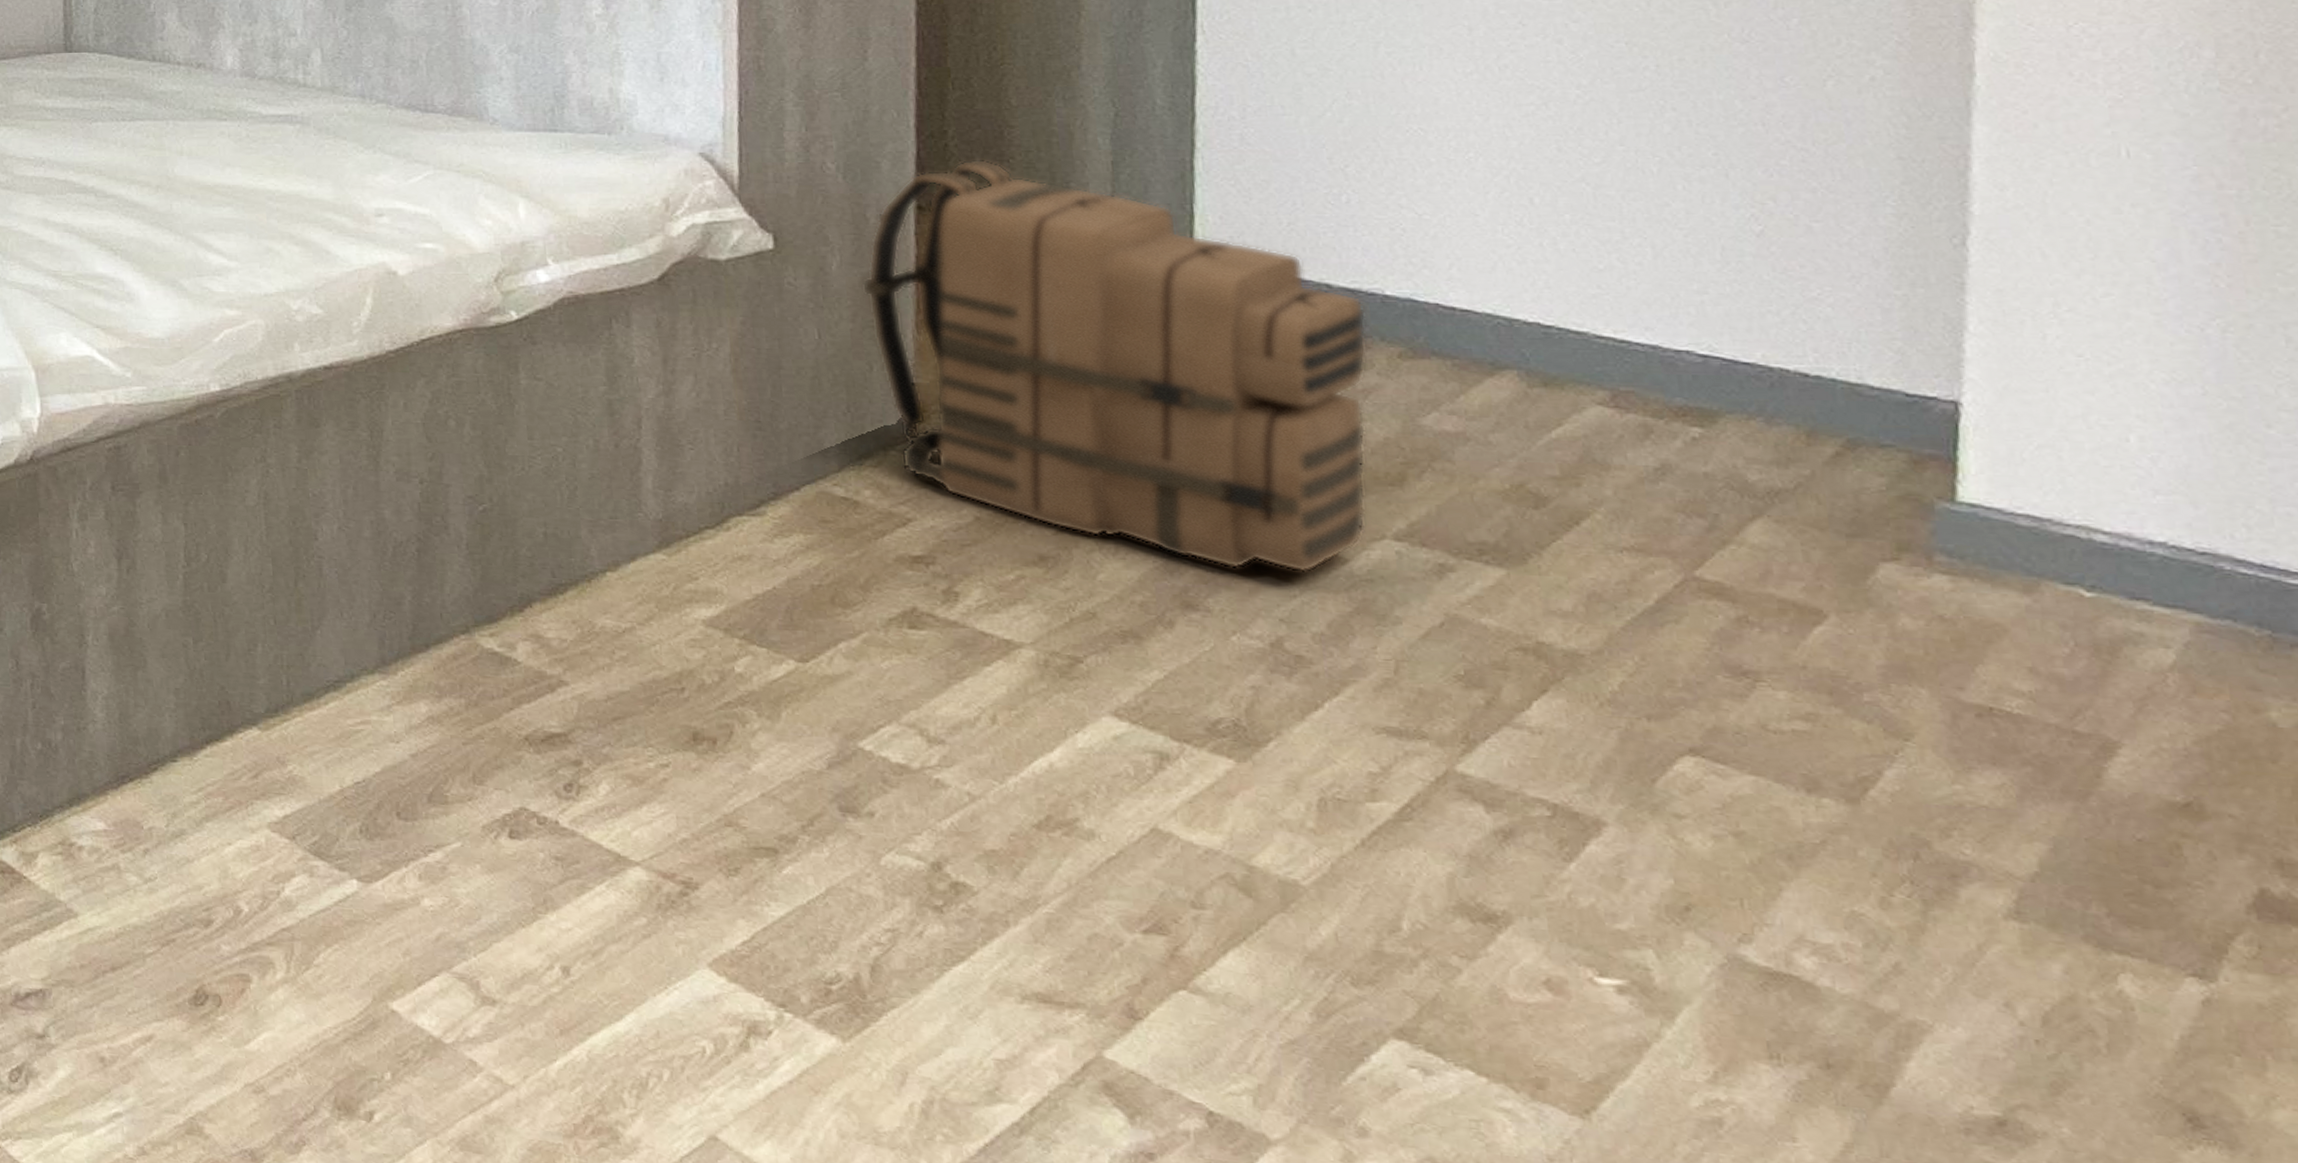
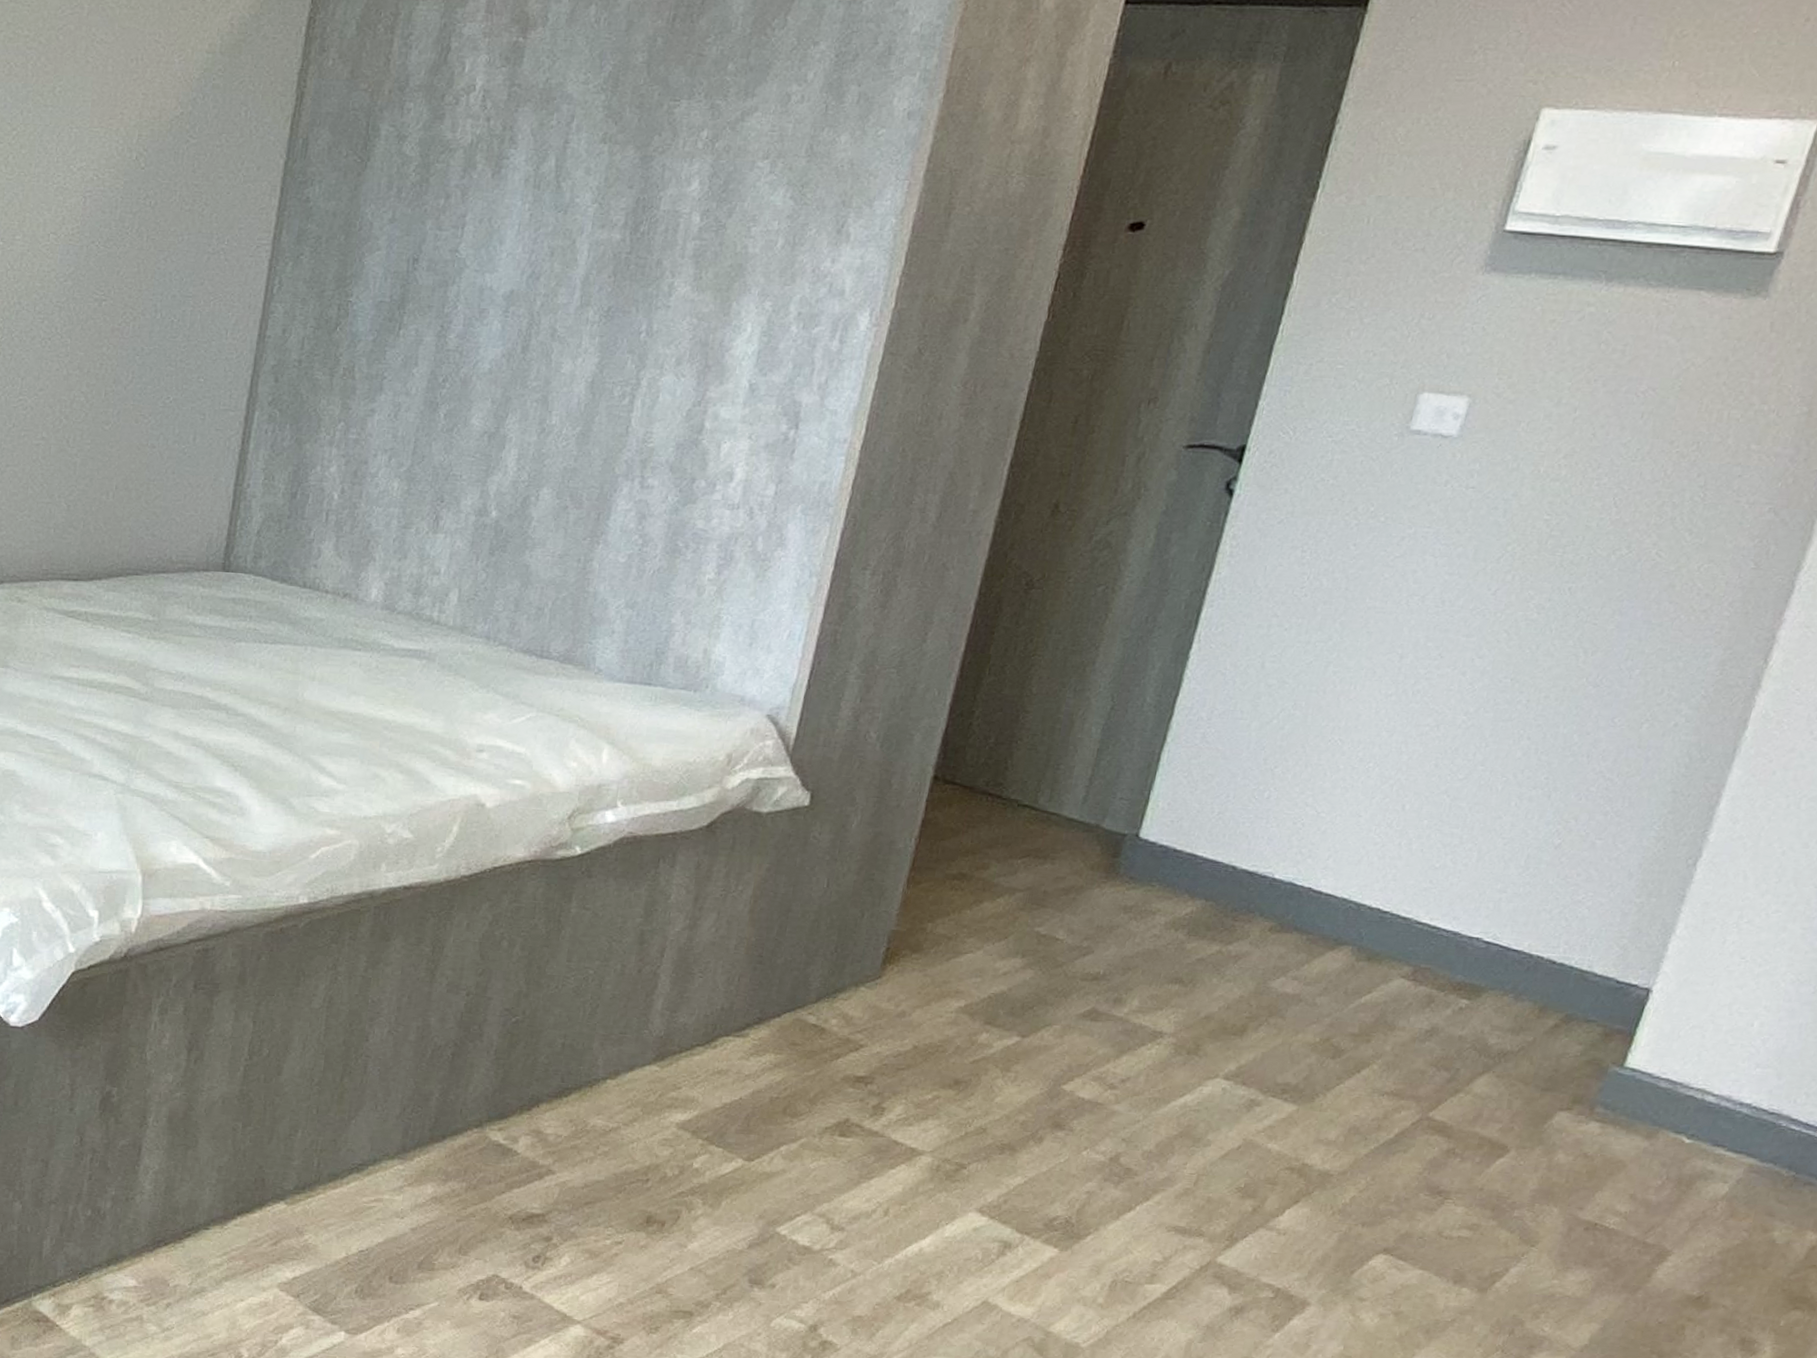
backpack: present [861,159,1368,573] -> none [866,738,1256,1102]

